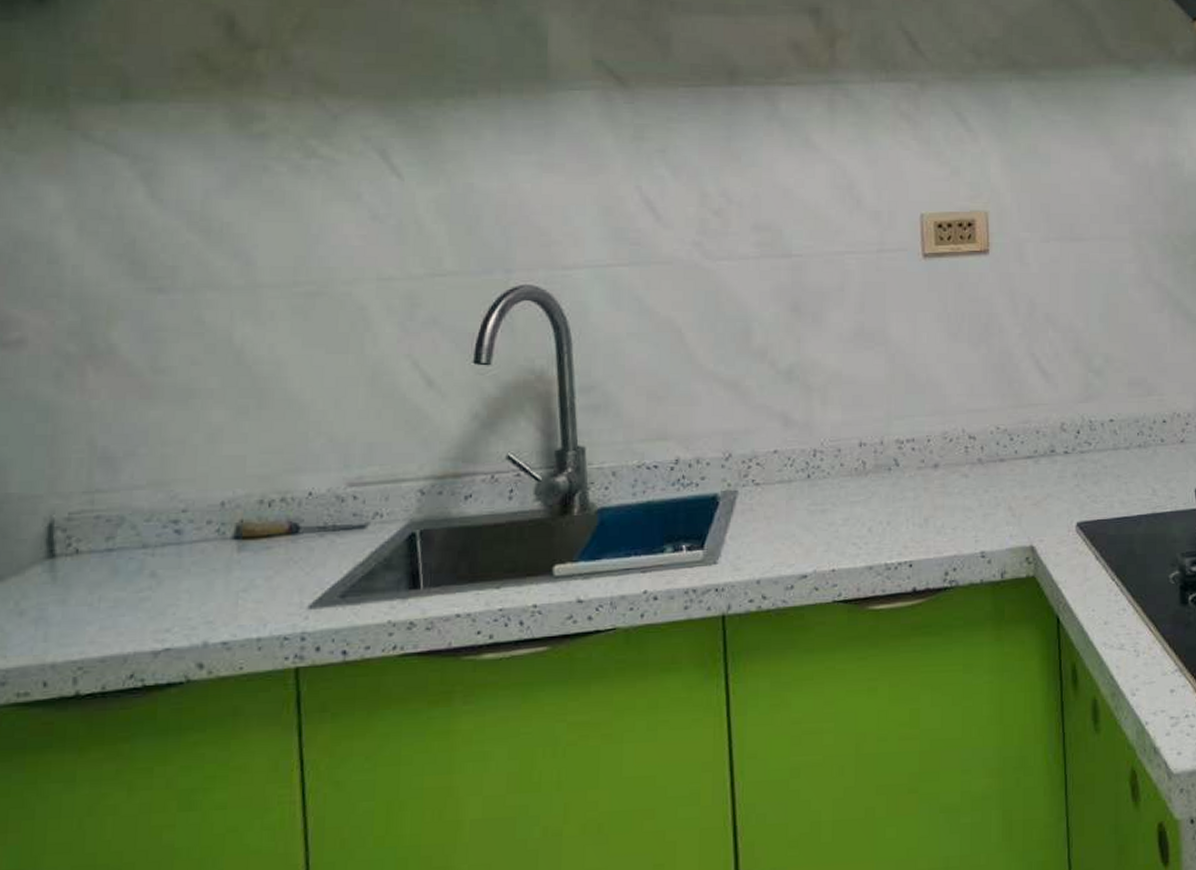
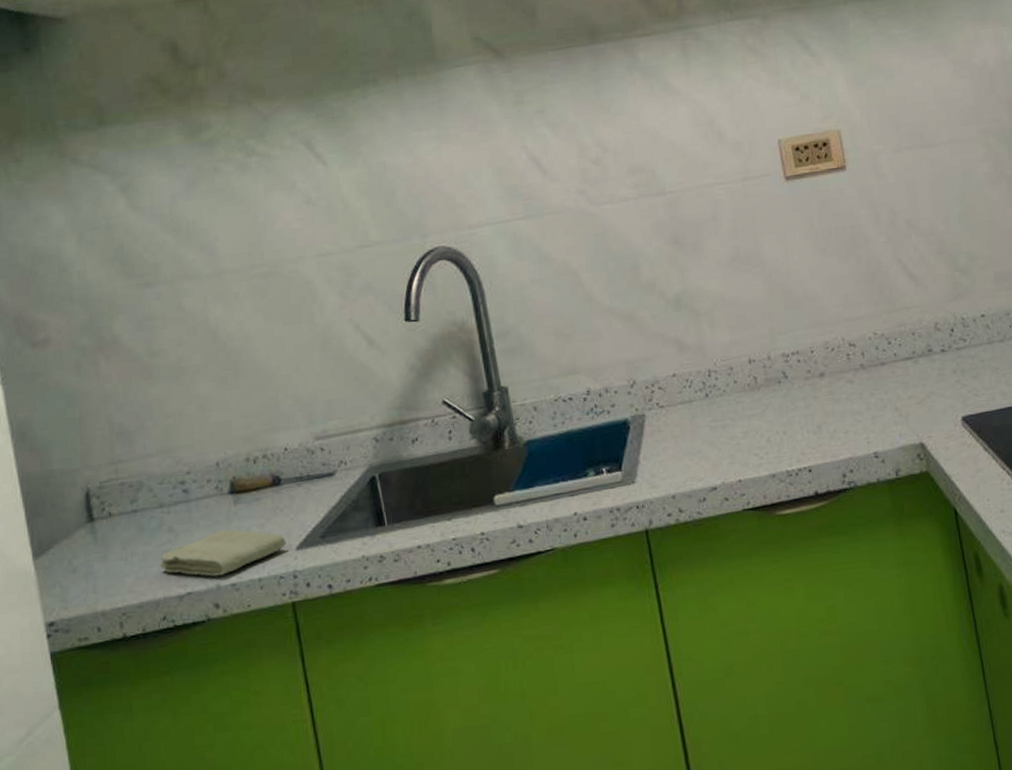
washcloth: none [133,578,297,632] -> present [159,529,286,577]

